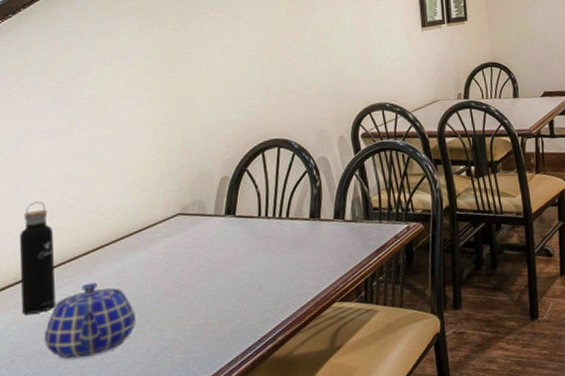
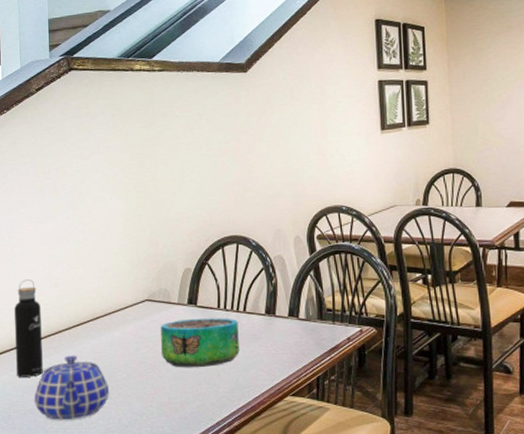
decorative bowl: none [195,226,283,284] -> present [161,318,239,368]

